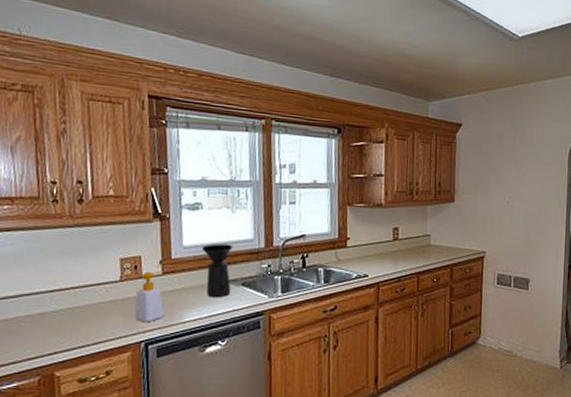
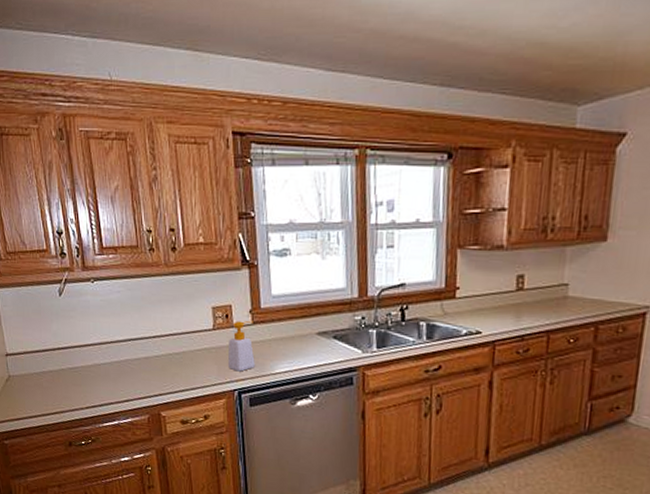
coffee maker: present [201,244,233,298] -> none [290,293,323,351]

